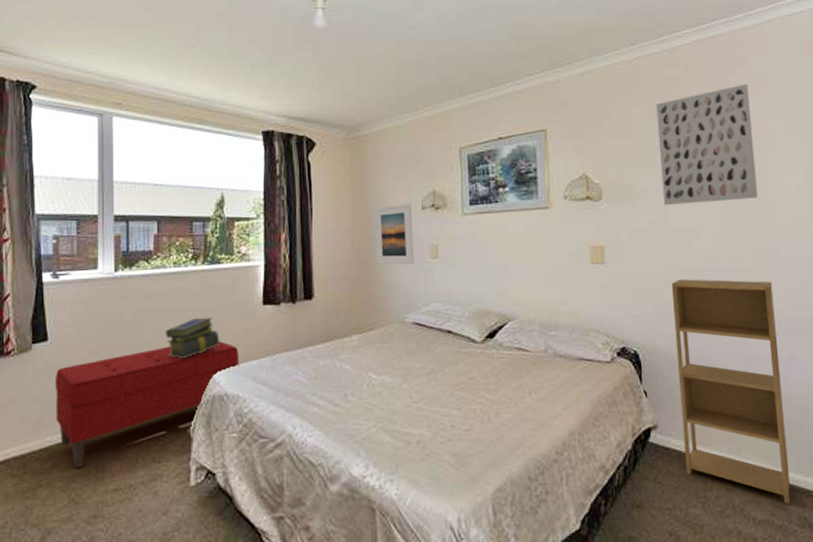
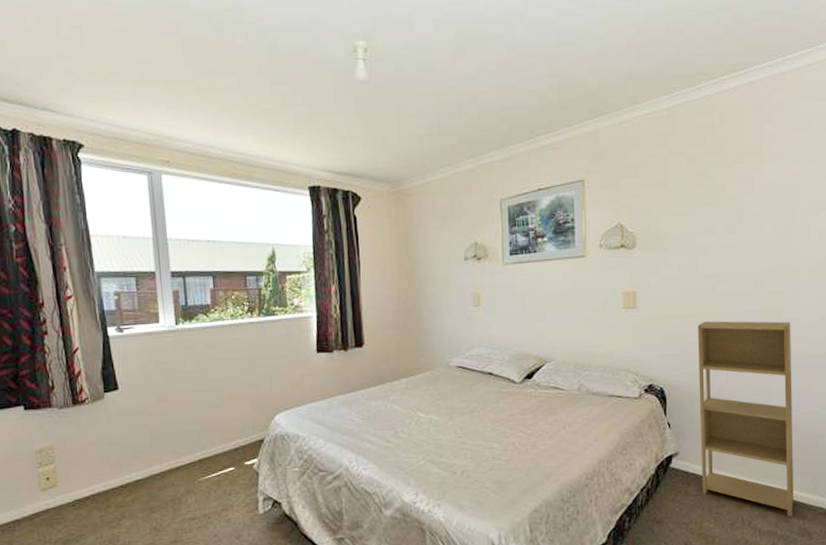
bench: present [54,341,240,469] -> none [128,387,298,502]
stack of books: present [165,317,220,359] -> none [227,365,279,403]
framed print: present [374,204,414,265] -> none [419,255,458,313]
wall art: present [656,83,759,205] -> none [691,130,784,251]

